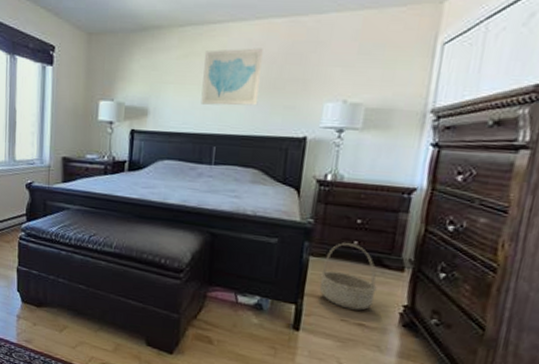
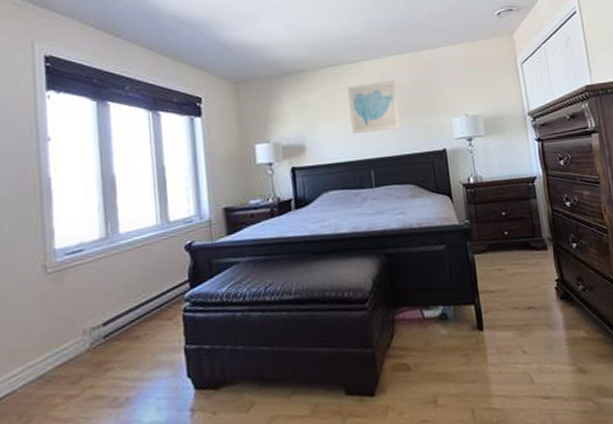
basket: present [319,243,377,311] -> none [486,234,533,296]

